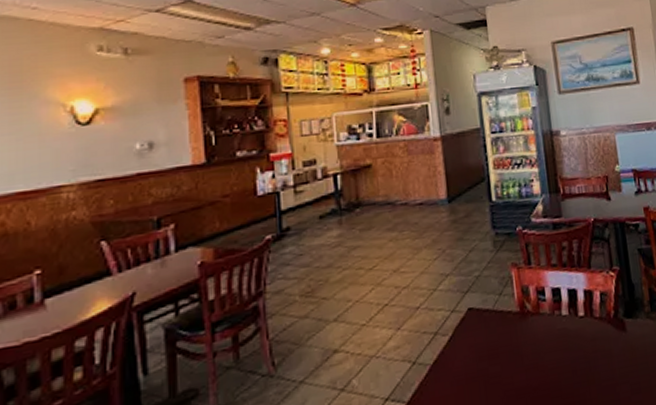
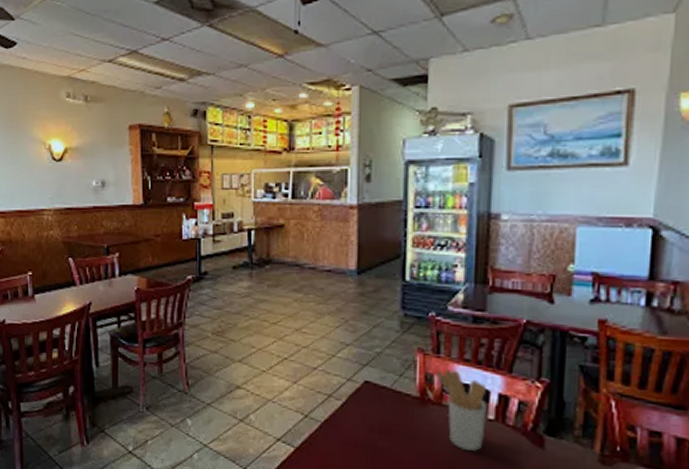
utensil holder: none [530,277,580,353] -> present [435,370,487,451]

